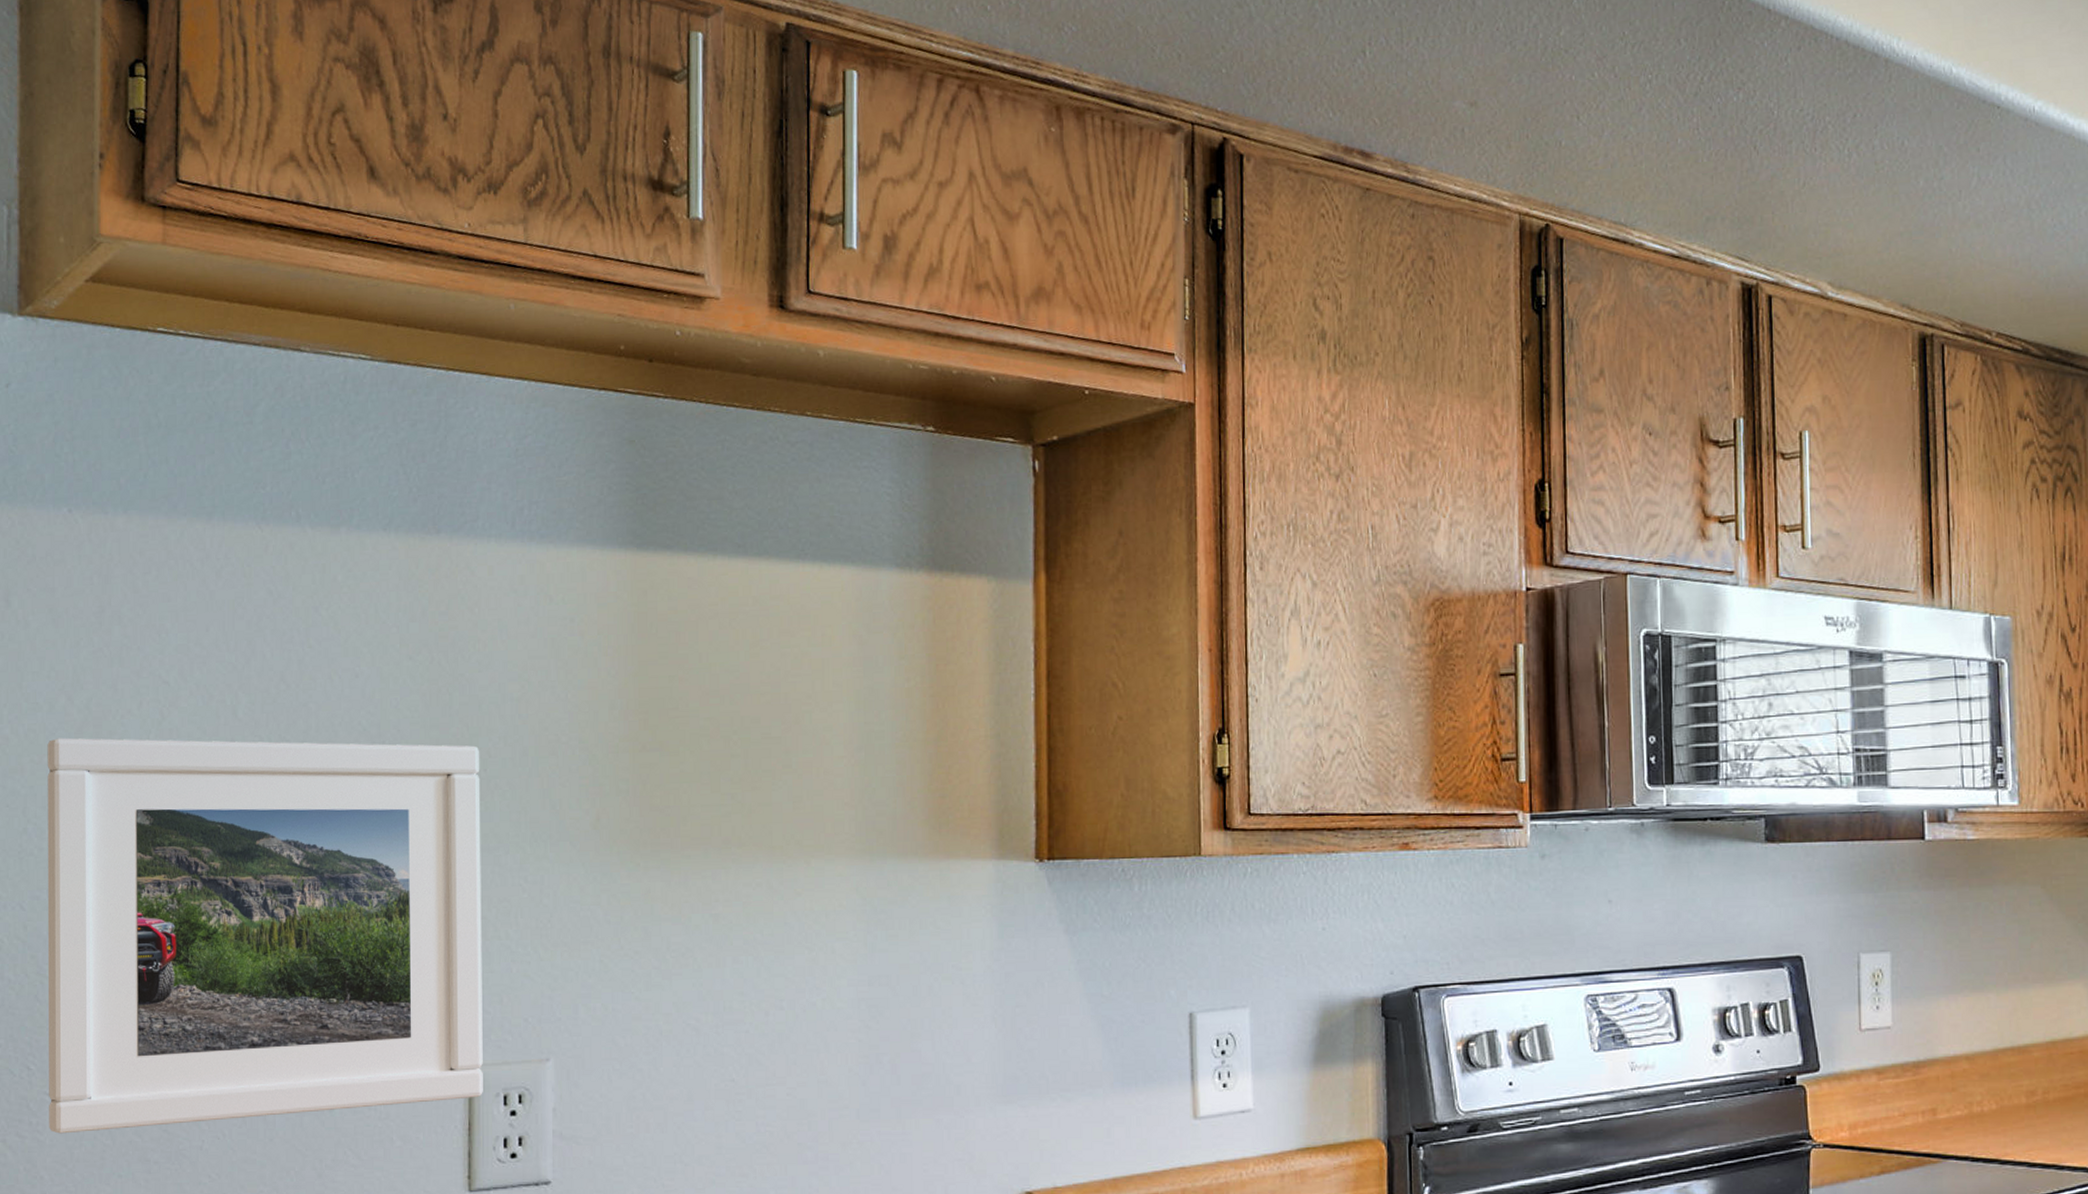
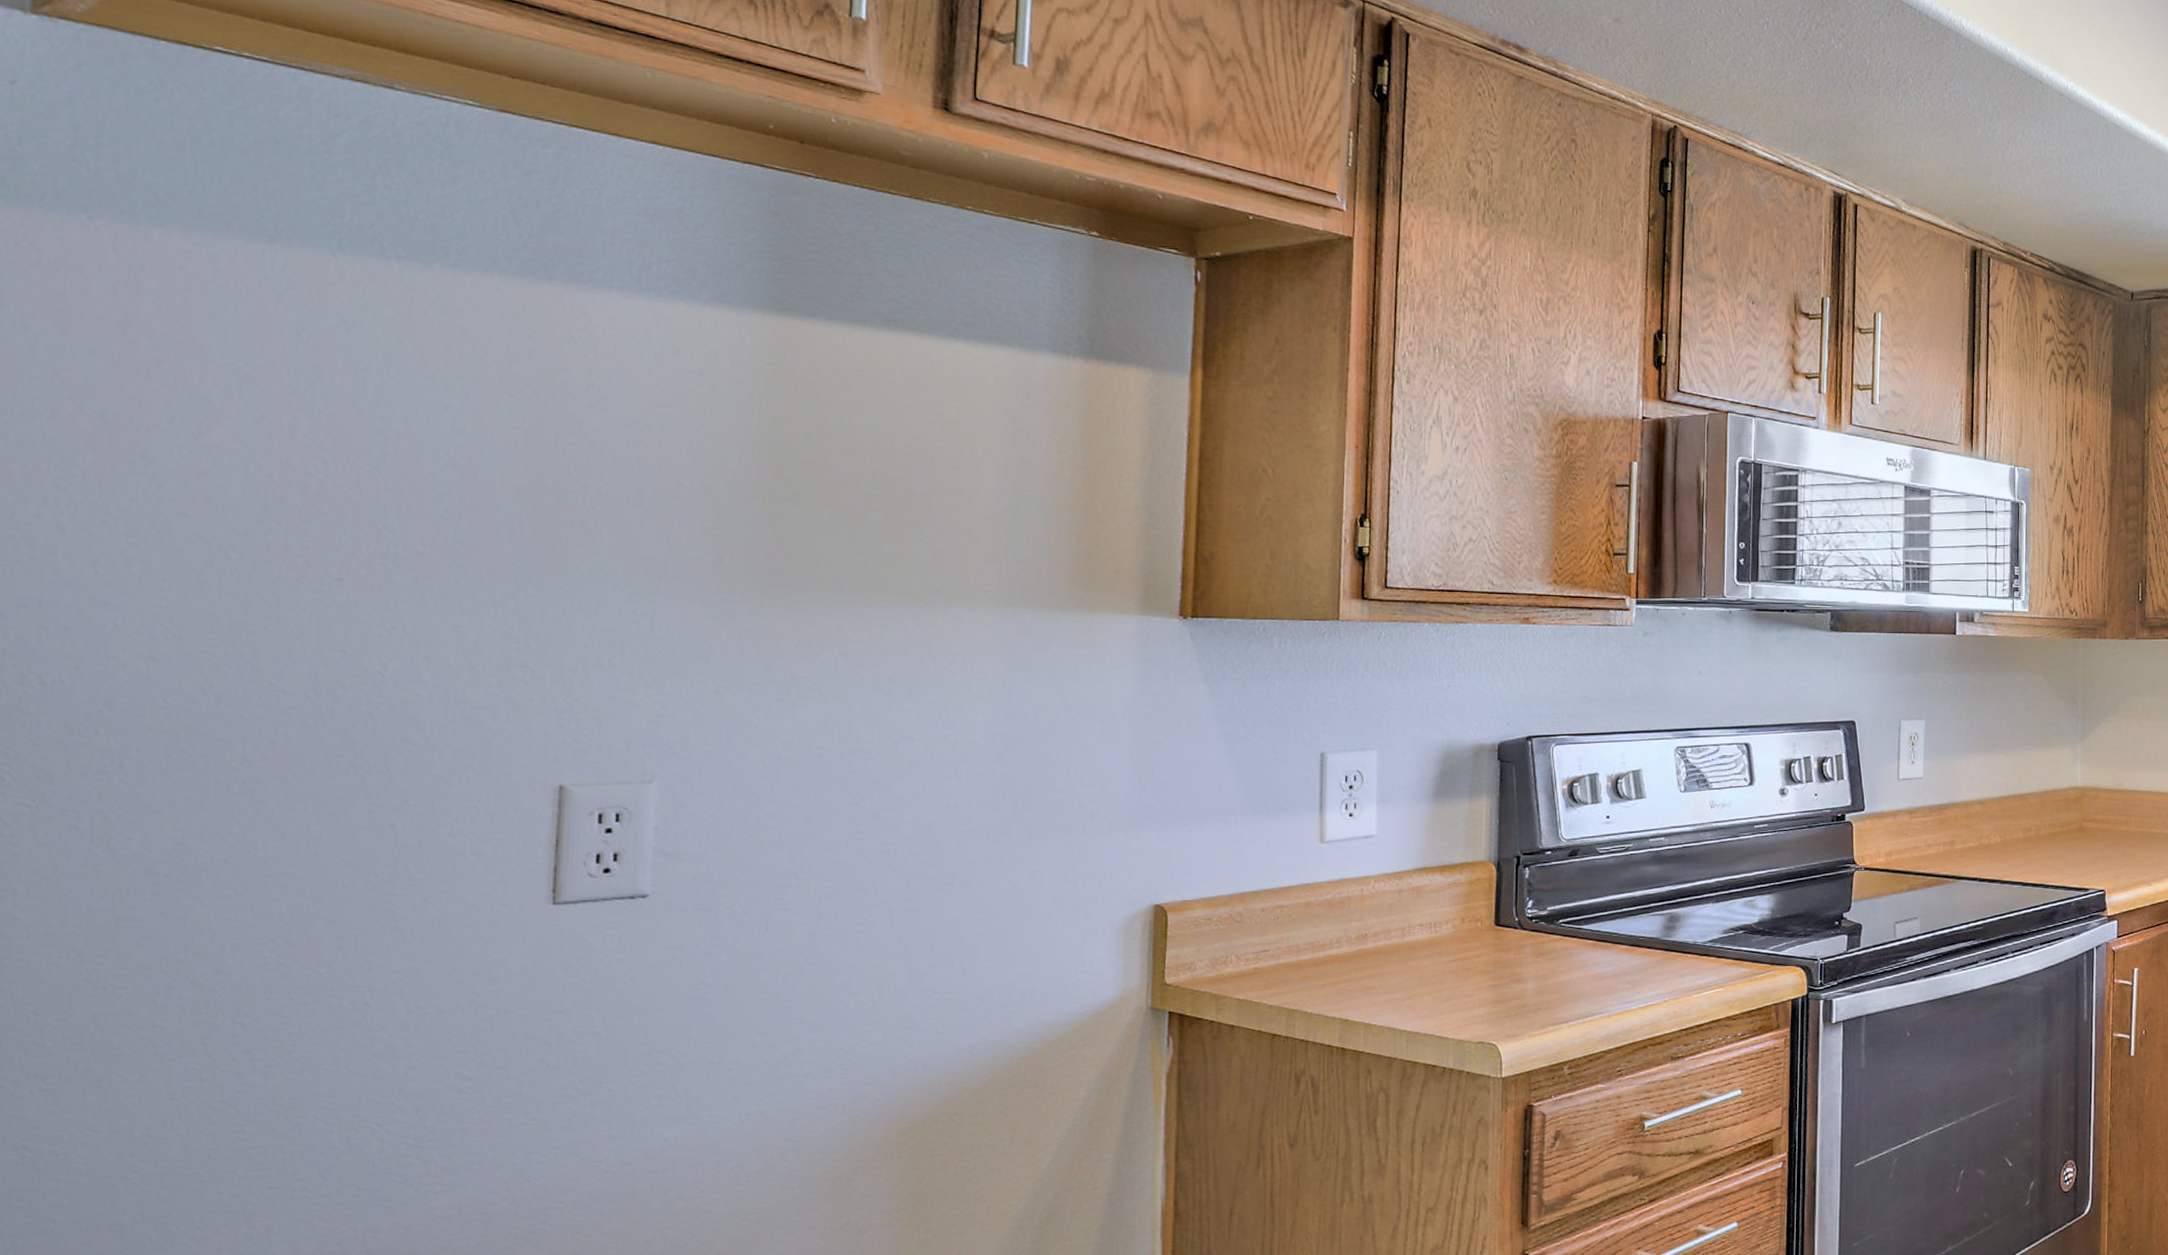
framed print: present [47,737,483,1134] -> none [27,445,588,846]

